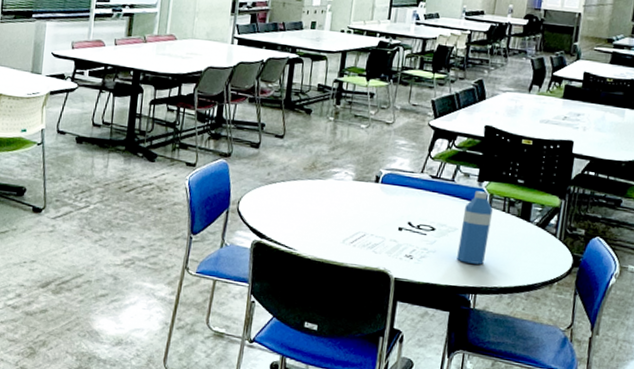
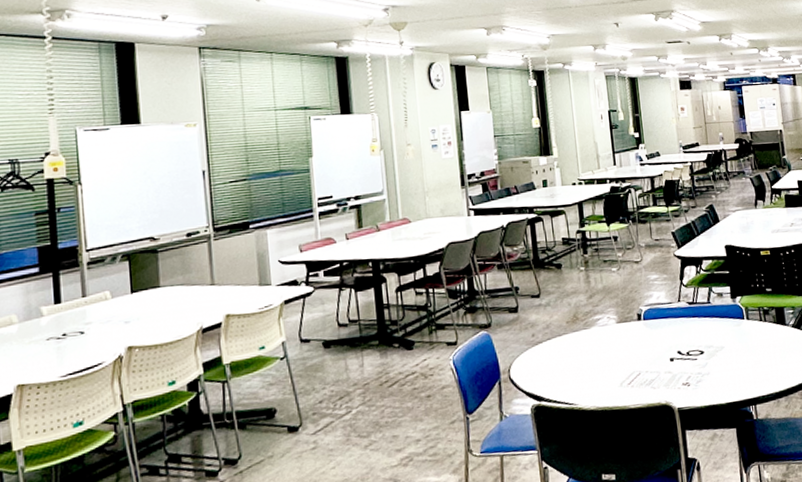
water bottle: present [457,190,493,265] -> none [726,306,755,378]

